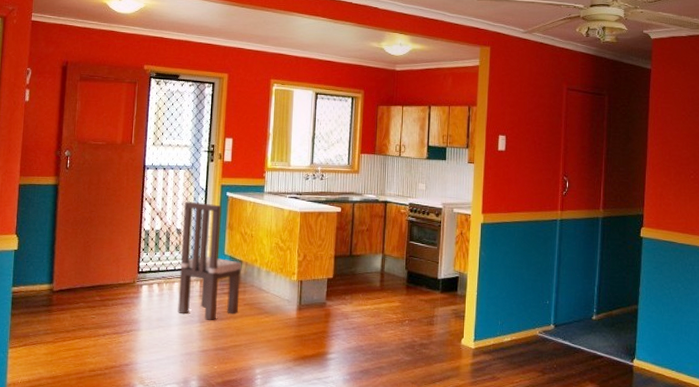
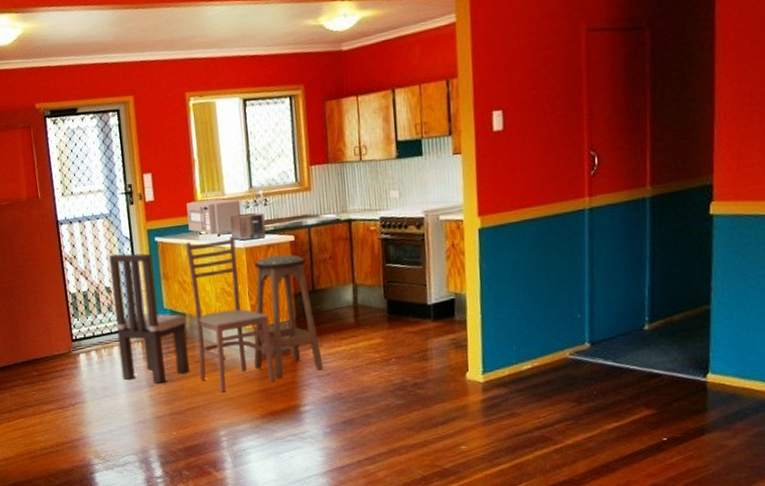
dining chair: none [246,200,311,335] -> present [185,235,276,393]
microwave: none [256,167,302,200] -> present [186,199,242,237]
toaster: none [290,183,319,207] -> present [230,212,266,242]
stool: none [293,222,351,327] -> present [254,254,323,378]

